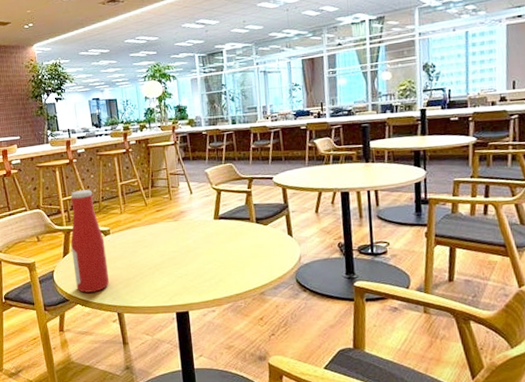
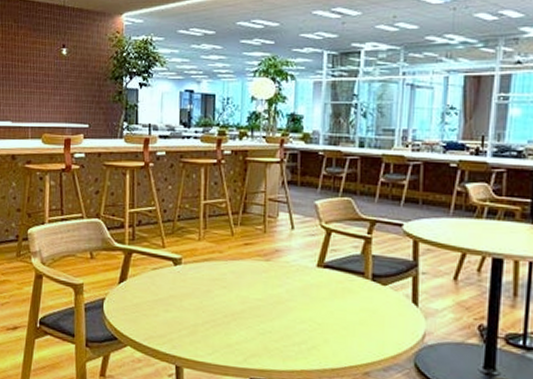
bottle: present [70,189,110,293] -> none [129,203,173,335]

